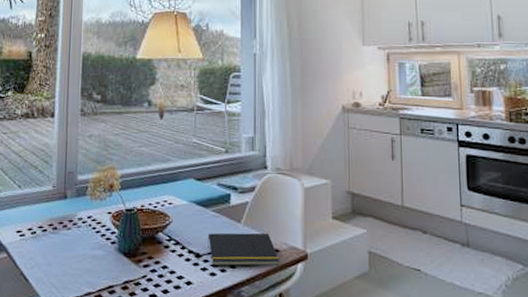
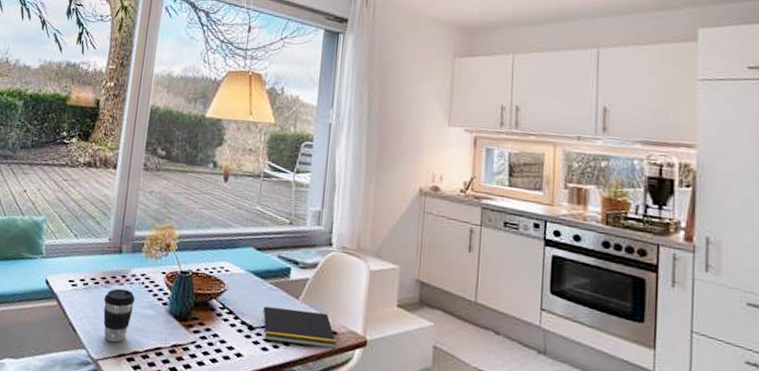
coffee cup: none [53,233,84,287] -> present [103,288,136,343]

